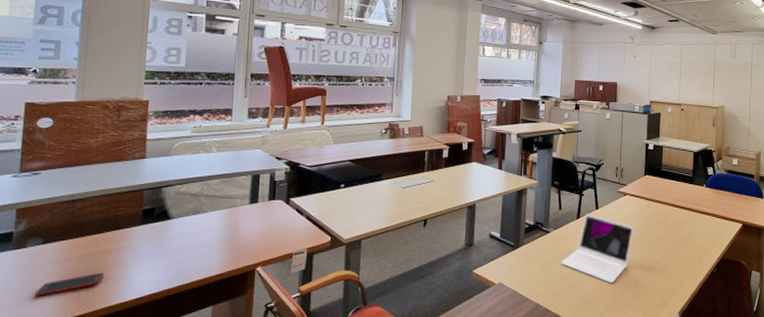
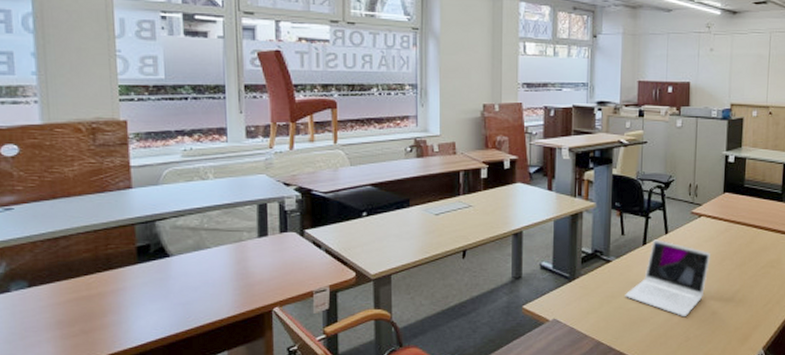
cell phone: present [34,272,105,297] -> none [27,316,103,345]

